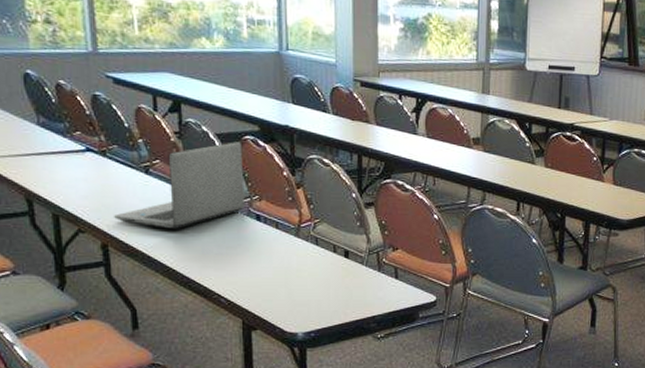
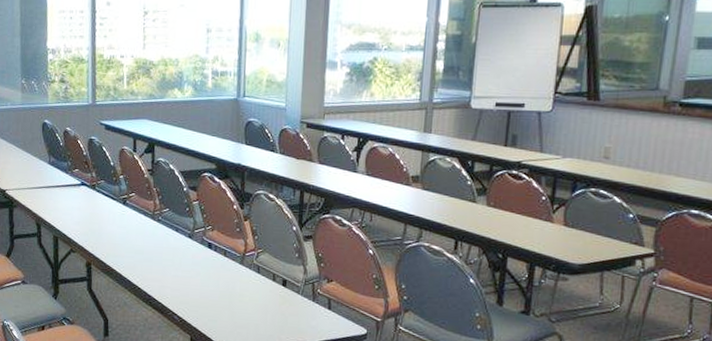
laptop: present [114,142,245,230] -> none [97,178,201,254]

